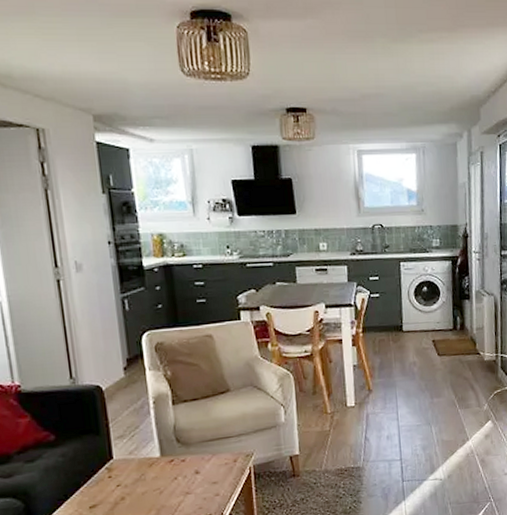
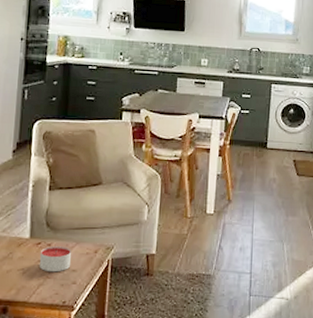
candle: none [174,460,210,488] -> present [39,246,72,272]

